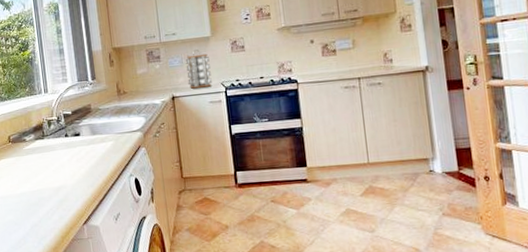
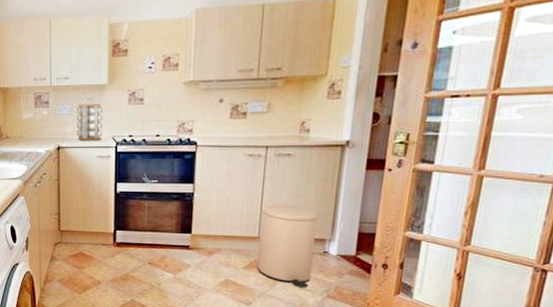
pedal bin: none [366,128,424,209] -> present [257,203,318,287]

